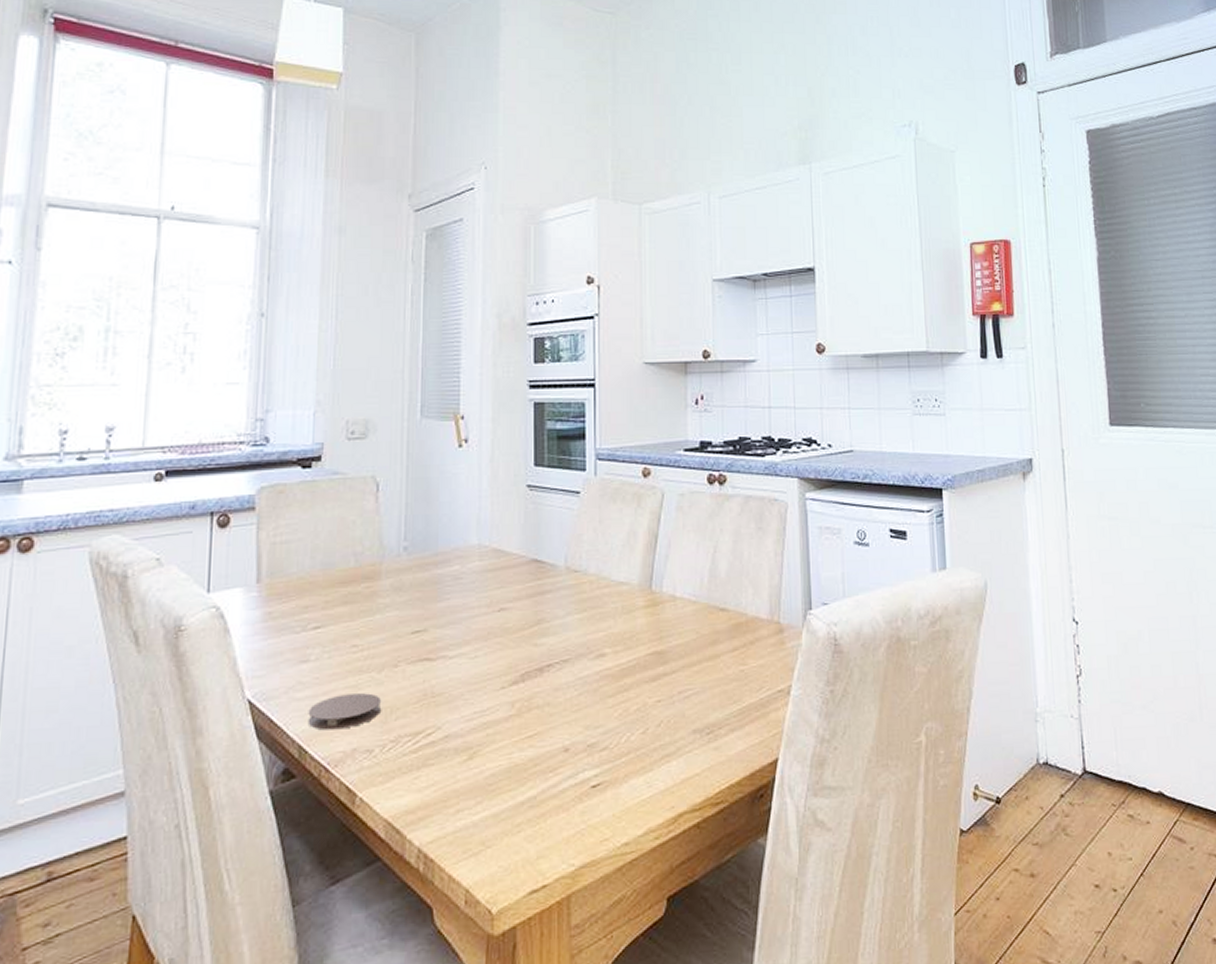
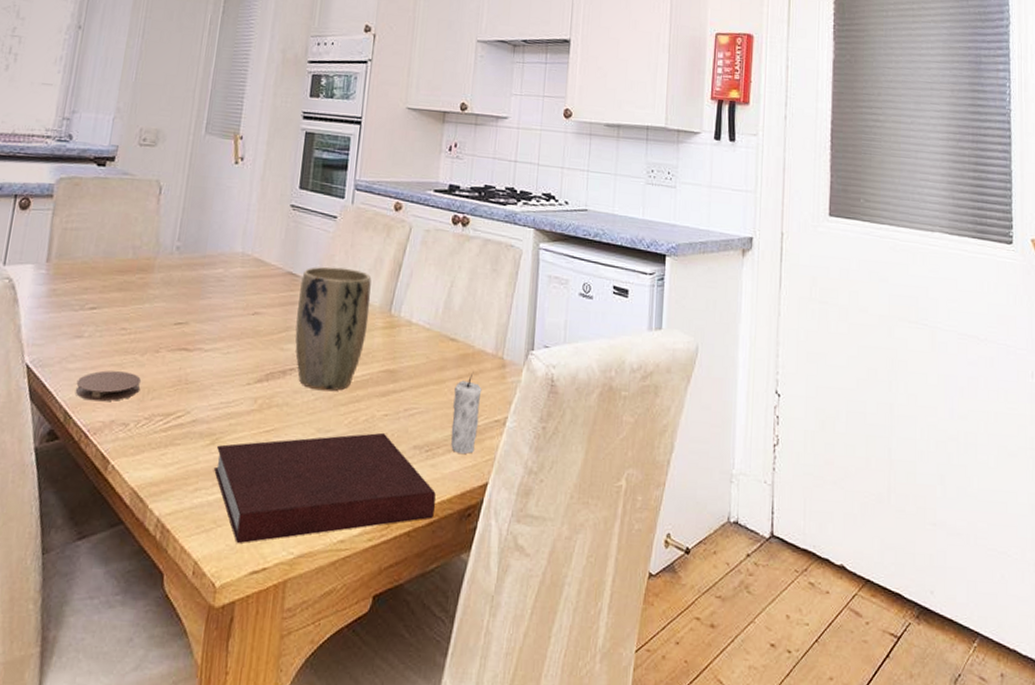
notebook: none [474,720,725,864] -> present [213,432,436,544]
plant pot: none [548,547,628,684] -> present [295,266,372,392]
candle: none [731,641,761,732] -> present [451,371,482,455]

